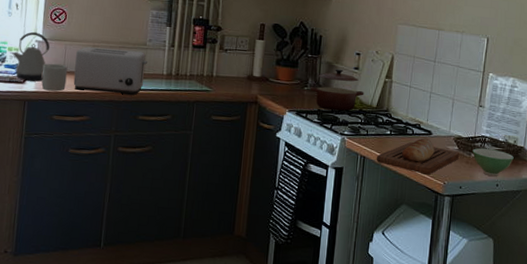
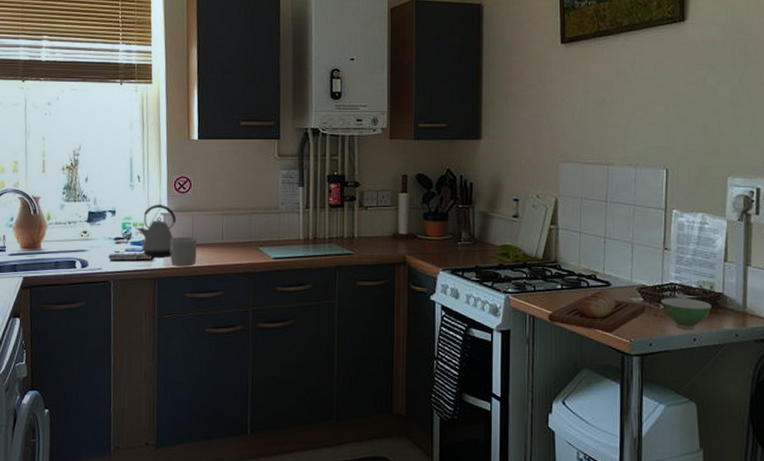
toaster: present [73,47,147,96] -> none [203,216,281,266]
saucepan: present [310,69,365,112] -> none [464,219,527,266]

